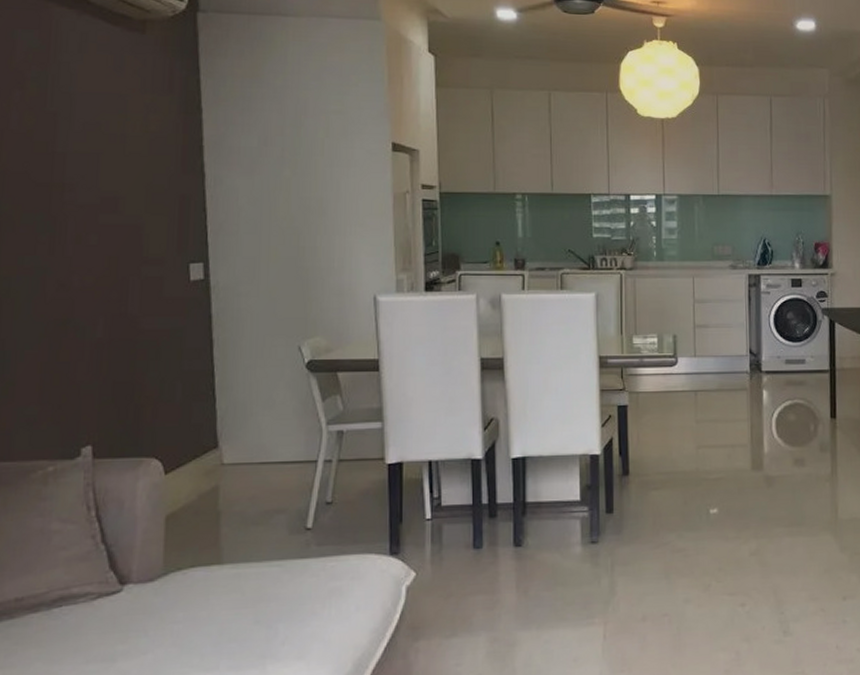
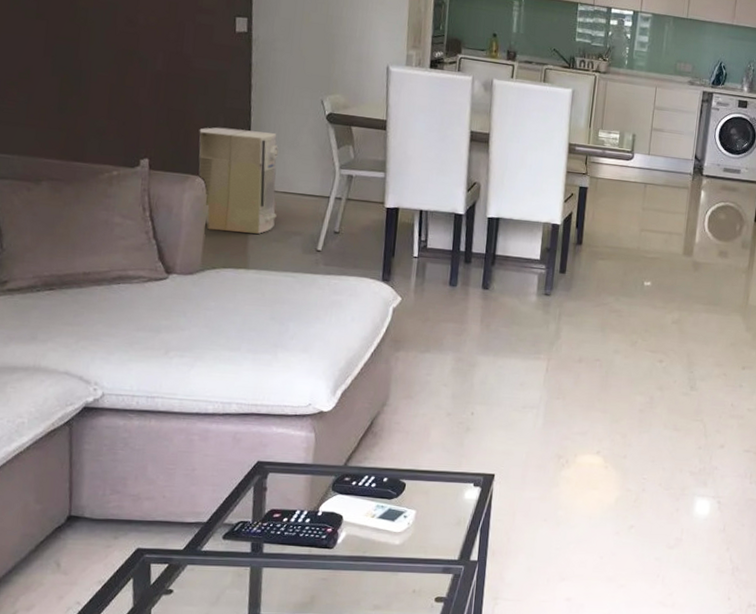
air purifier: none [152,392,254,523] -> present [198,127,279,234]

